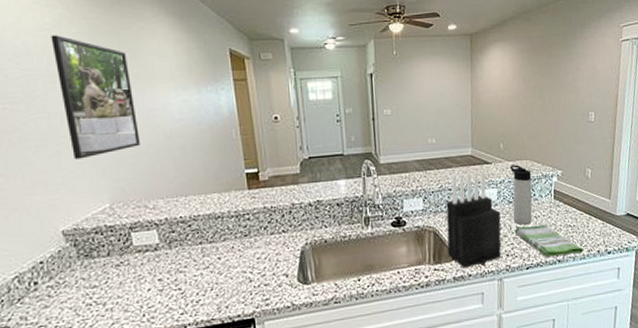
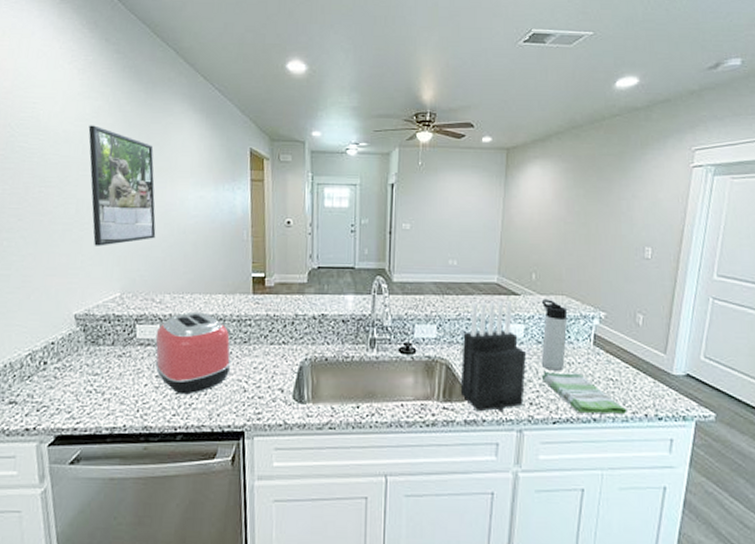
toaster: none [153,212,234,294] -> present [155,311,231,395]

